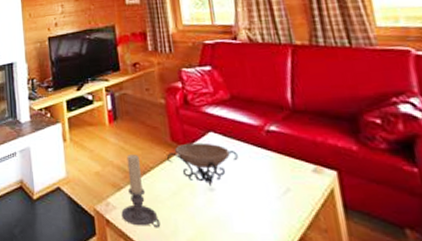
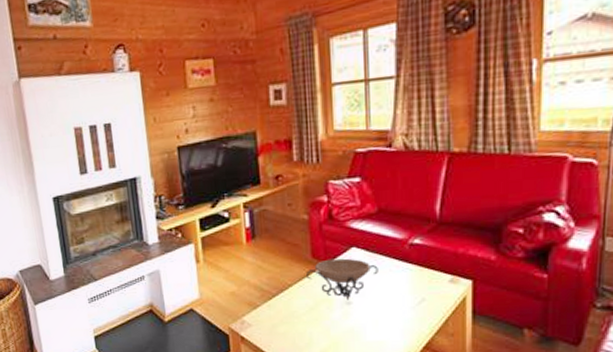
candle holder: present [121,155,161,228] -> none [256,273,296,342]

